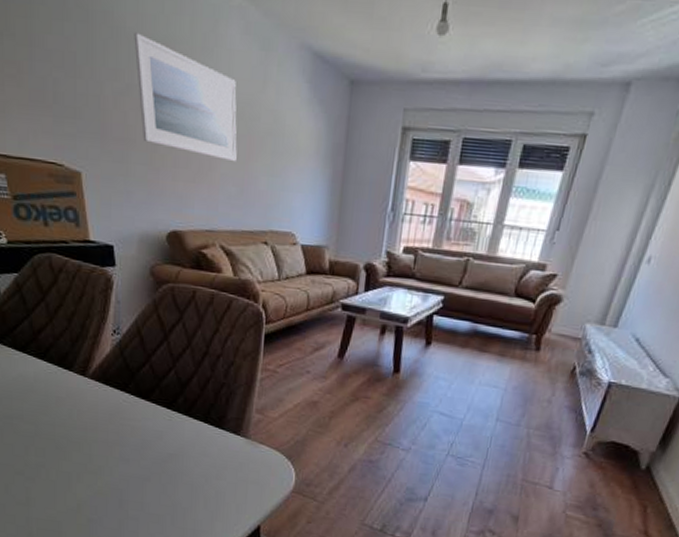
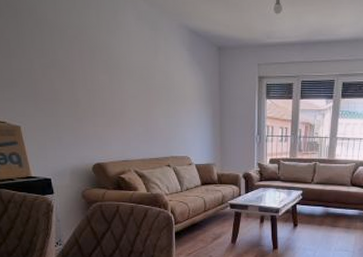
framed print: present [134,32,237,162] -> none [54,23,141,110]

